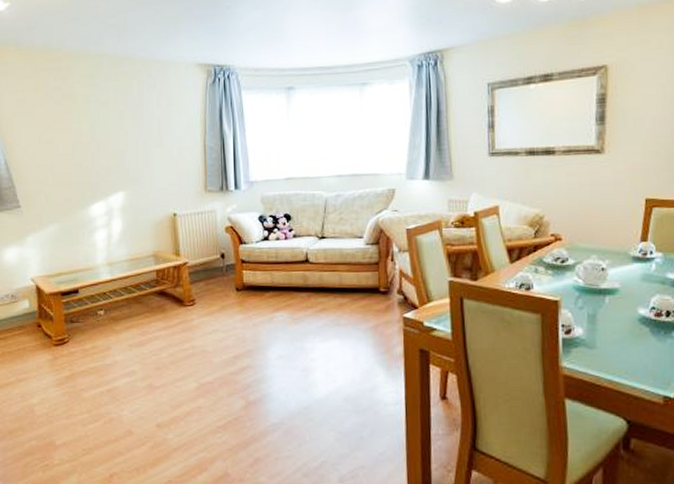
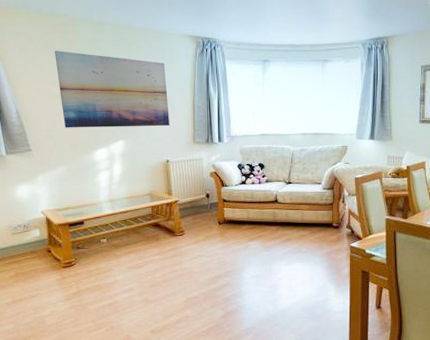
wall art: none [46,90,177,180] -> present [54,50,169,128]

